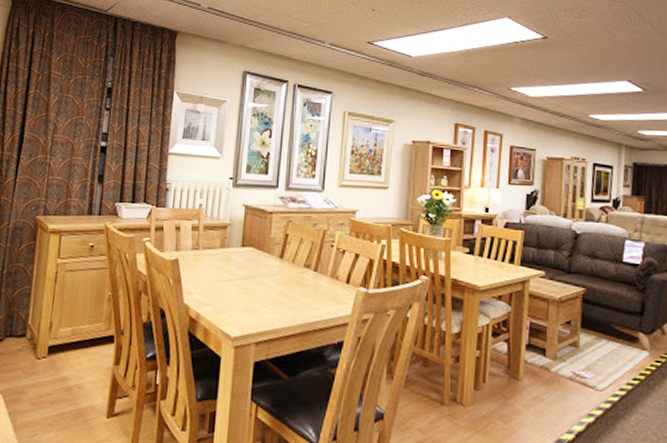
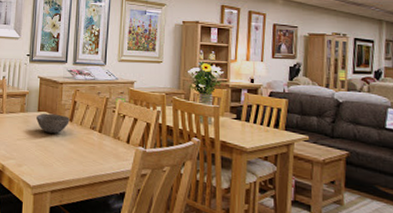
bowl: none [240,248,280,273] -> present [36,113,70,133]

